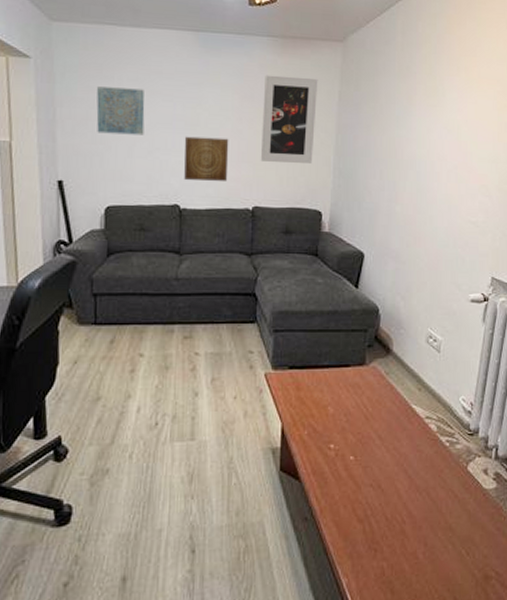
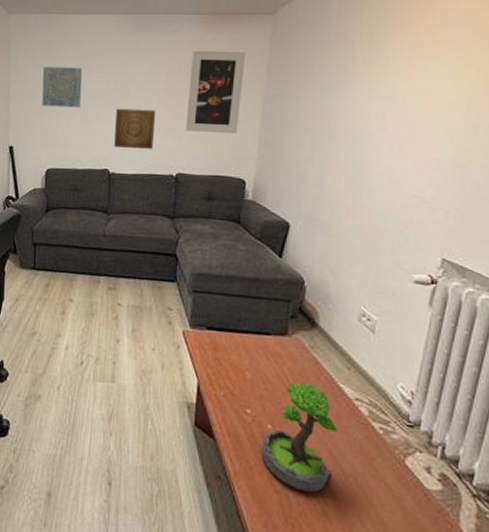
plant: none [344,409,413,516] -> present [261,383,339,493]

